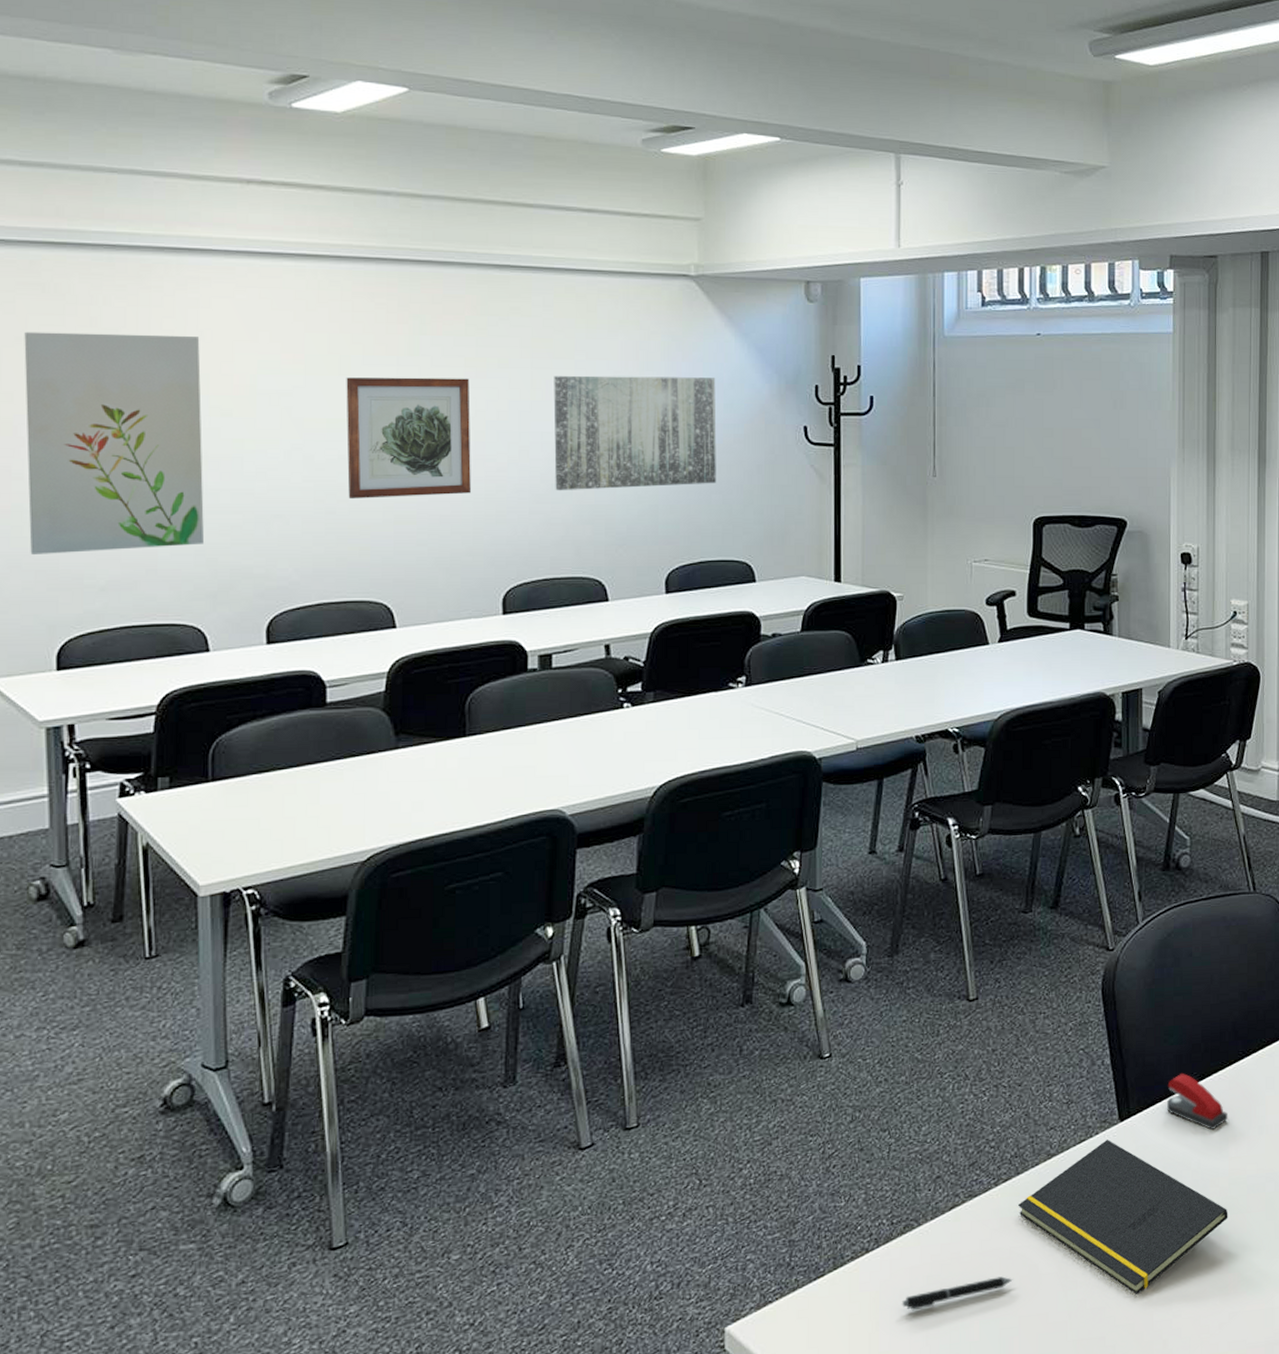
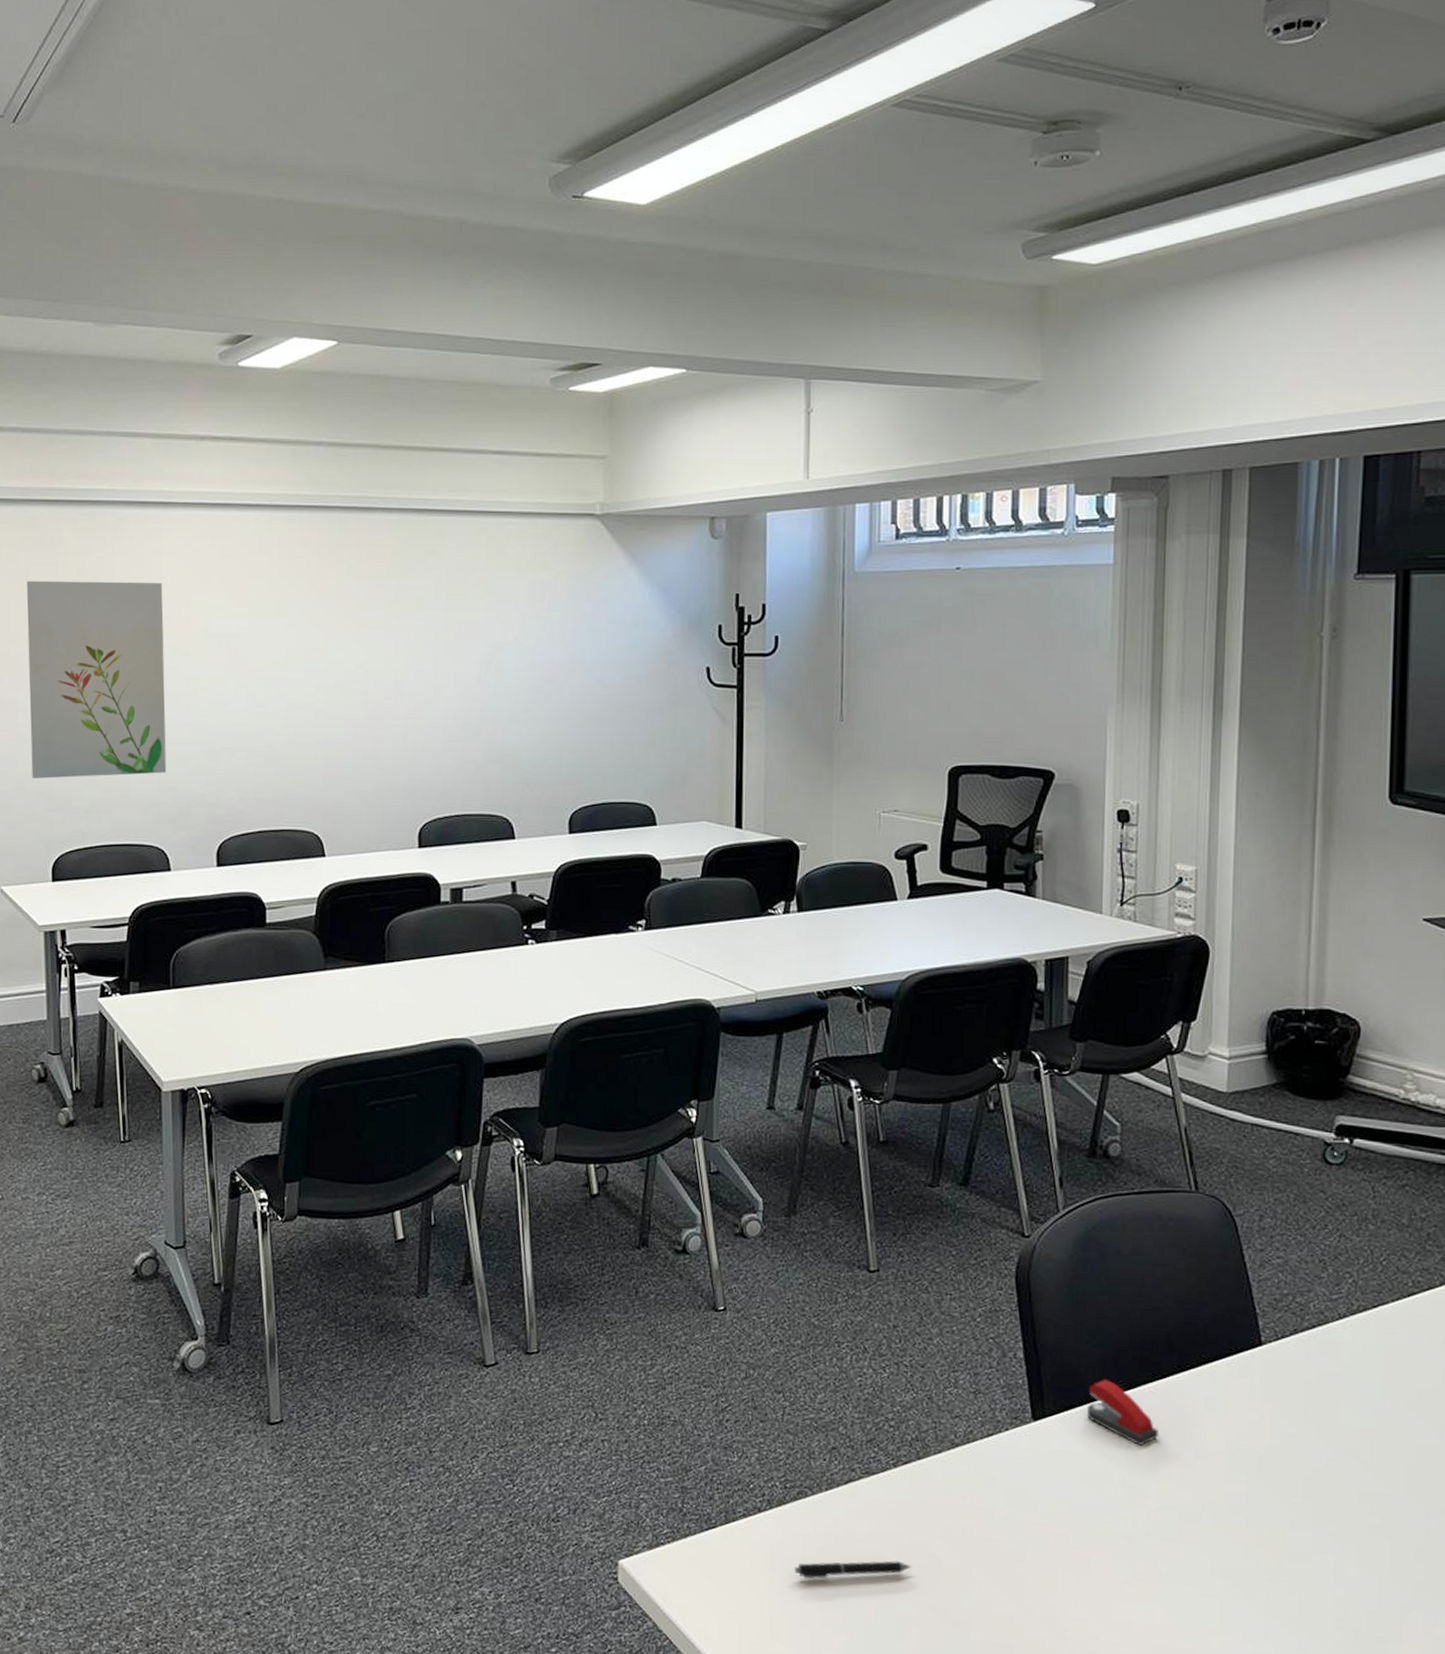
wall art: present [346,377,471,499] -> none [283,619,391,734]
wall art: present [553,375,717,491] -> none [466,616,620,730]
notepad: present [1018,1140,1228,1295] -> none [919,1438,1157,1607]

